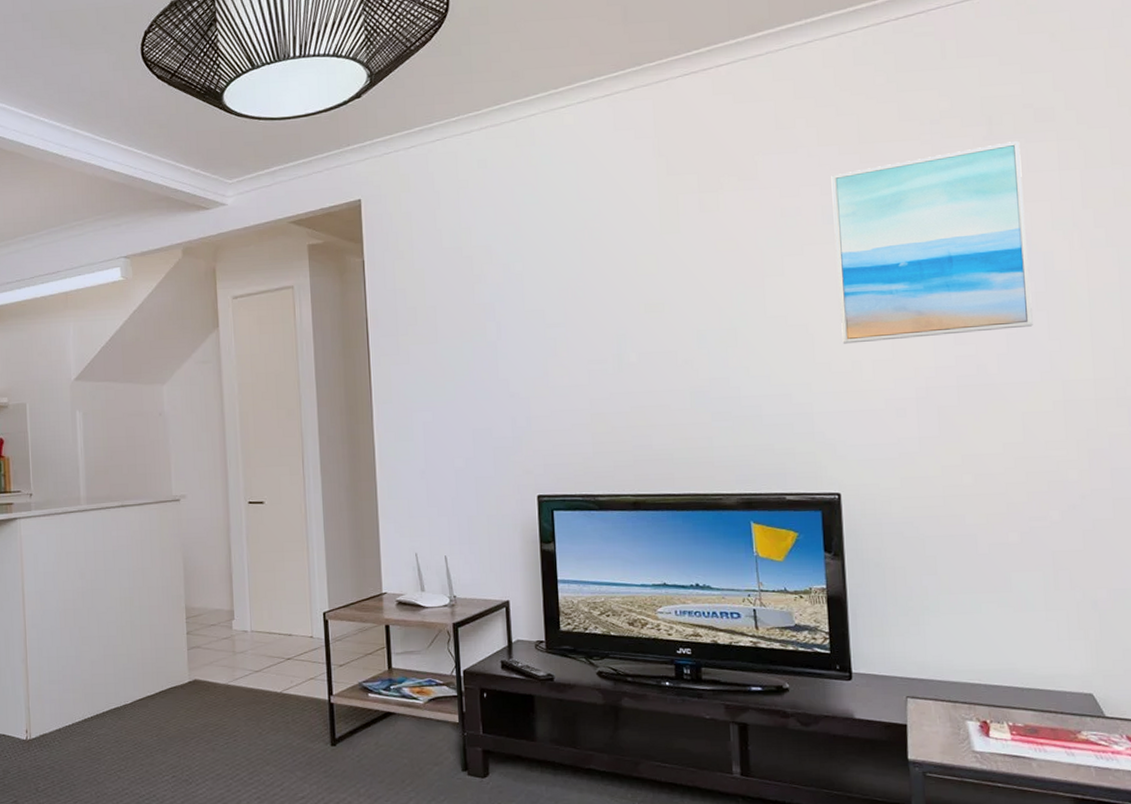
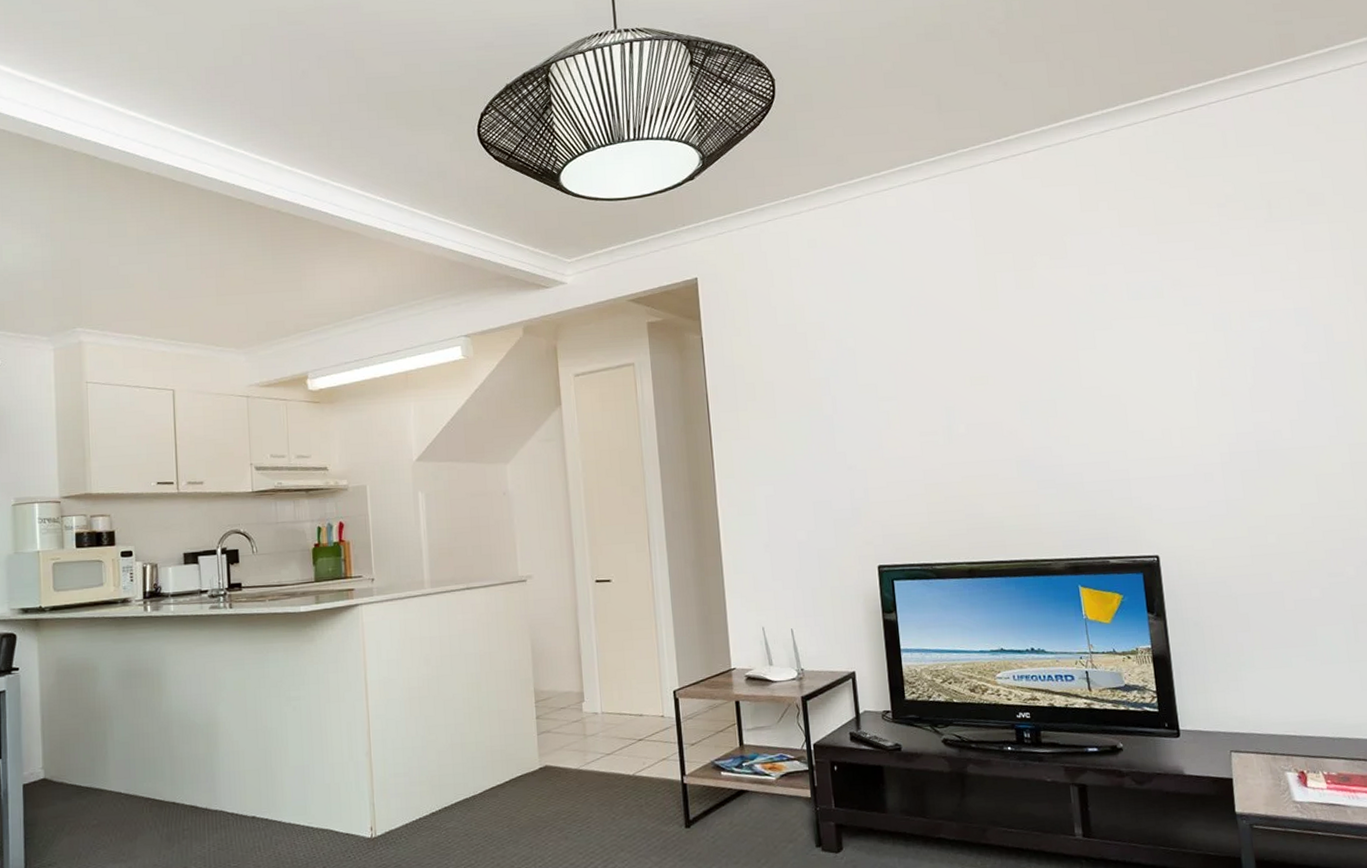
wall art: present [831,140,1033,344] -> none [1133,222,1319,413]

